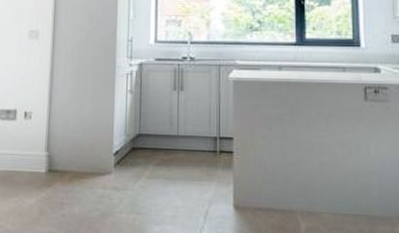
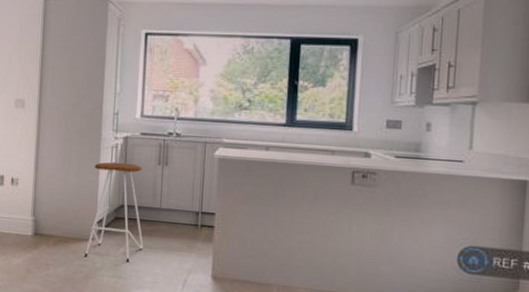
bar stool: none [101,89,162,196] -> present [84,162,144,262]

